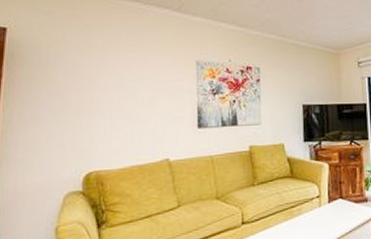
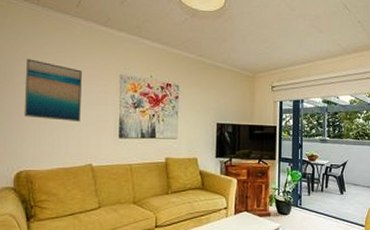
wall art: none [92,50,155,114] -> present [23,59,82,122]

